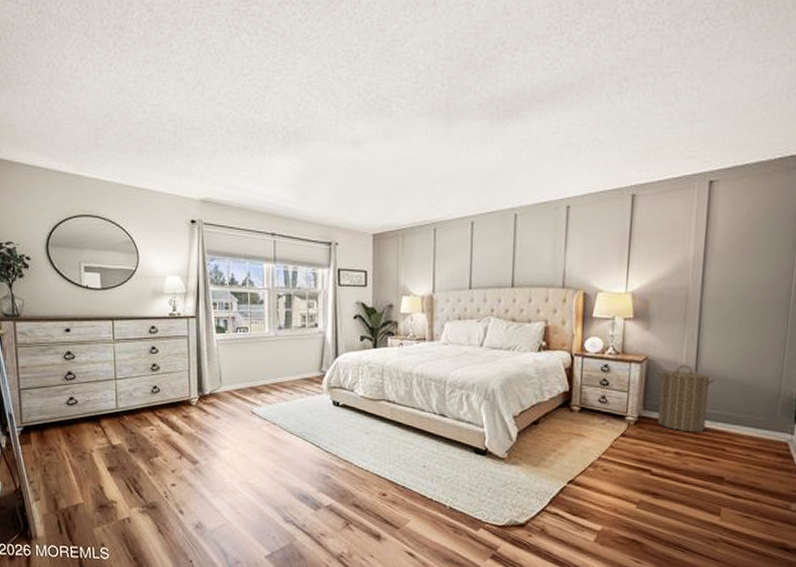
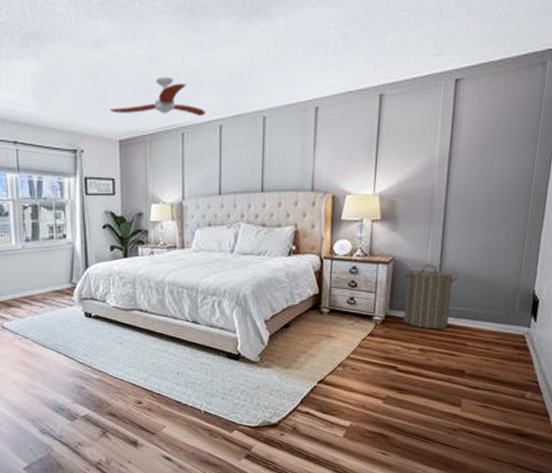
ceiling fan: none [364,174,458,213] -> present [109,76,206,117]

